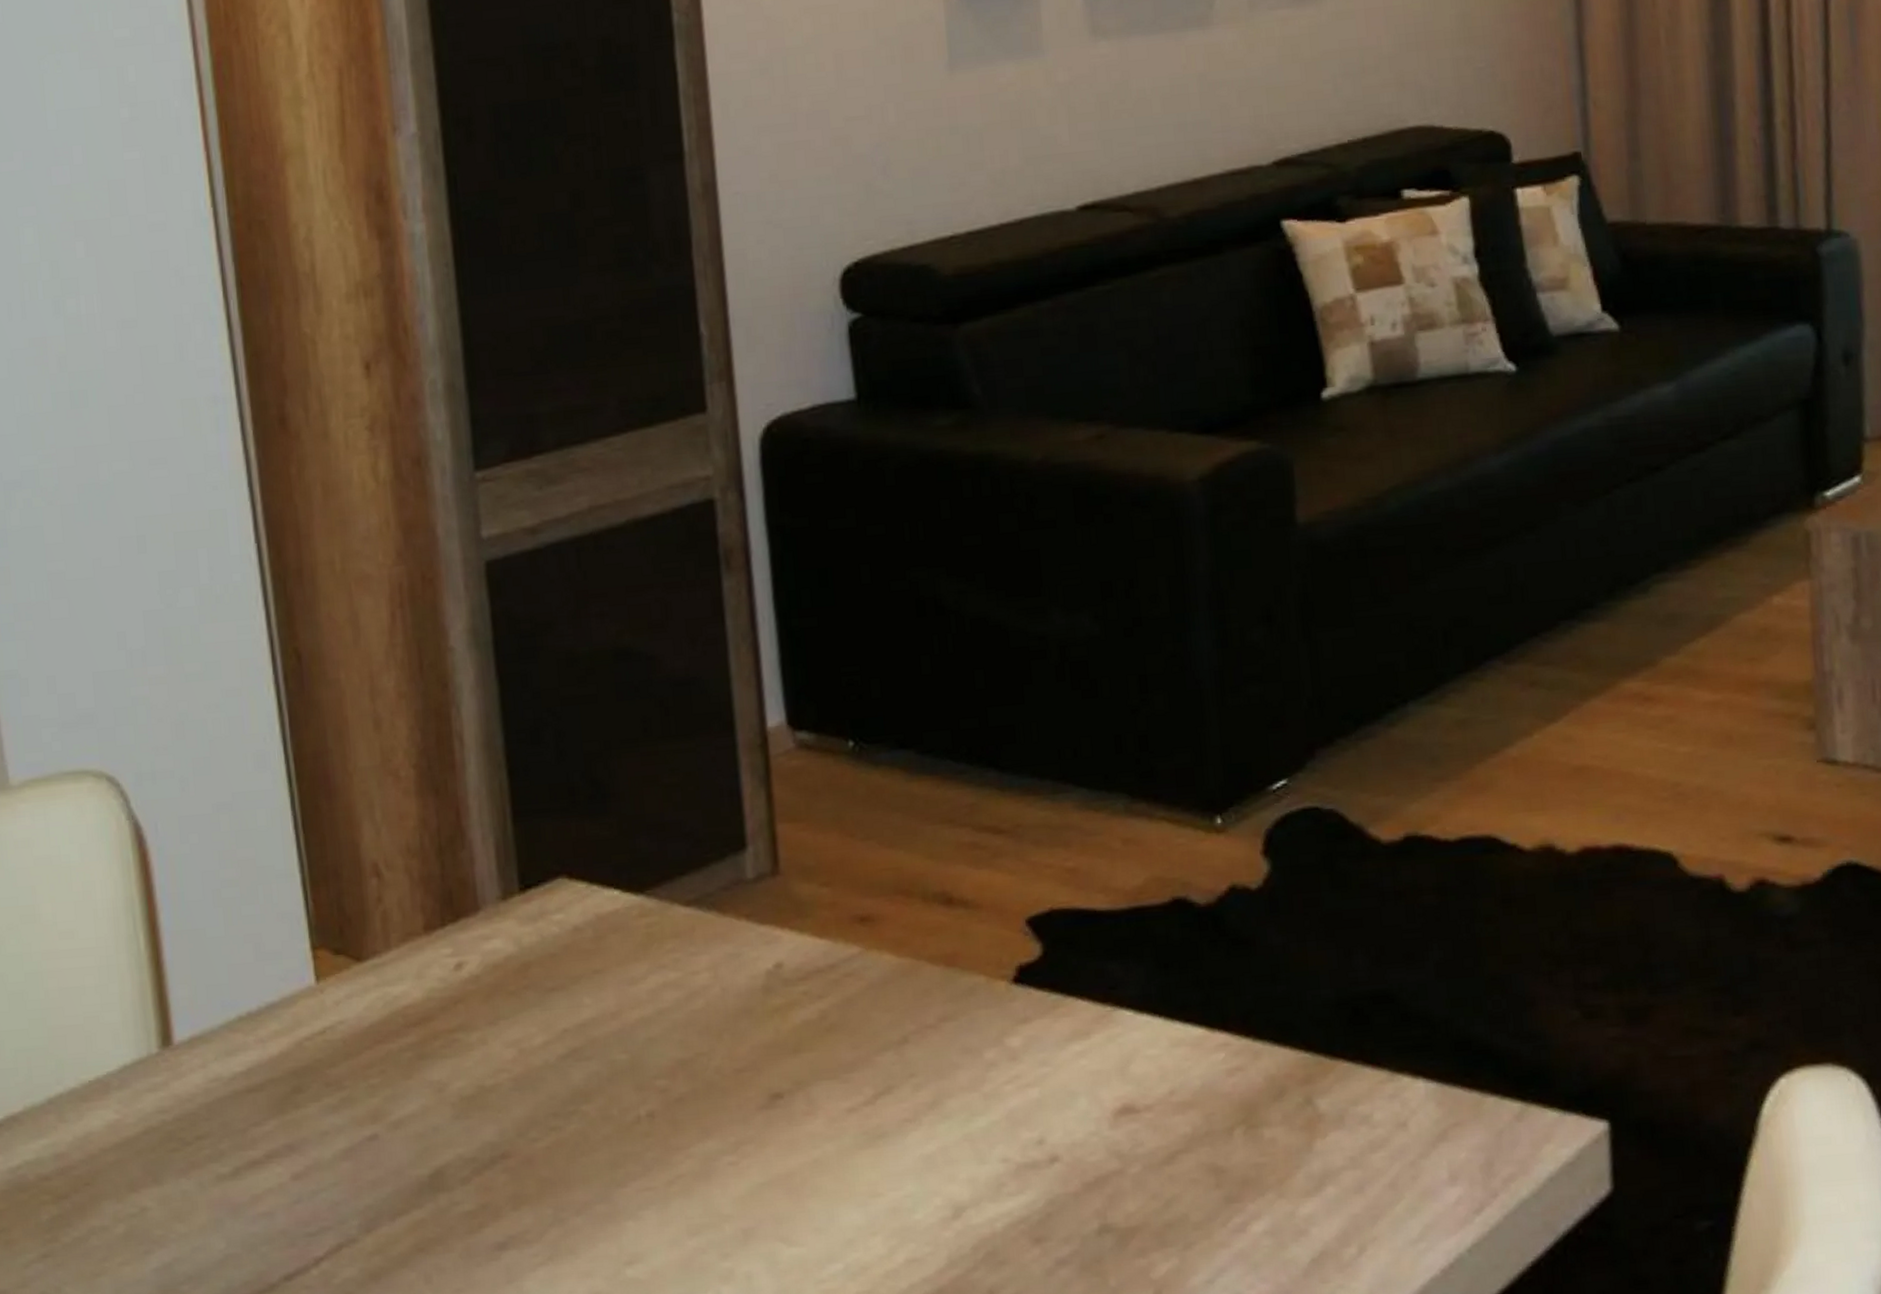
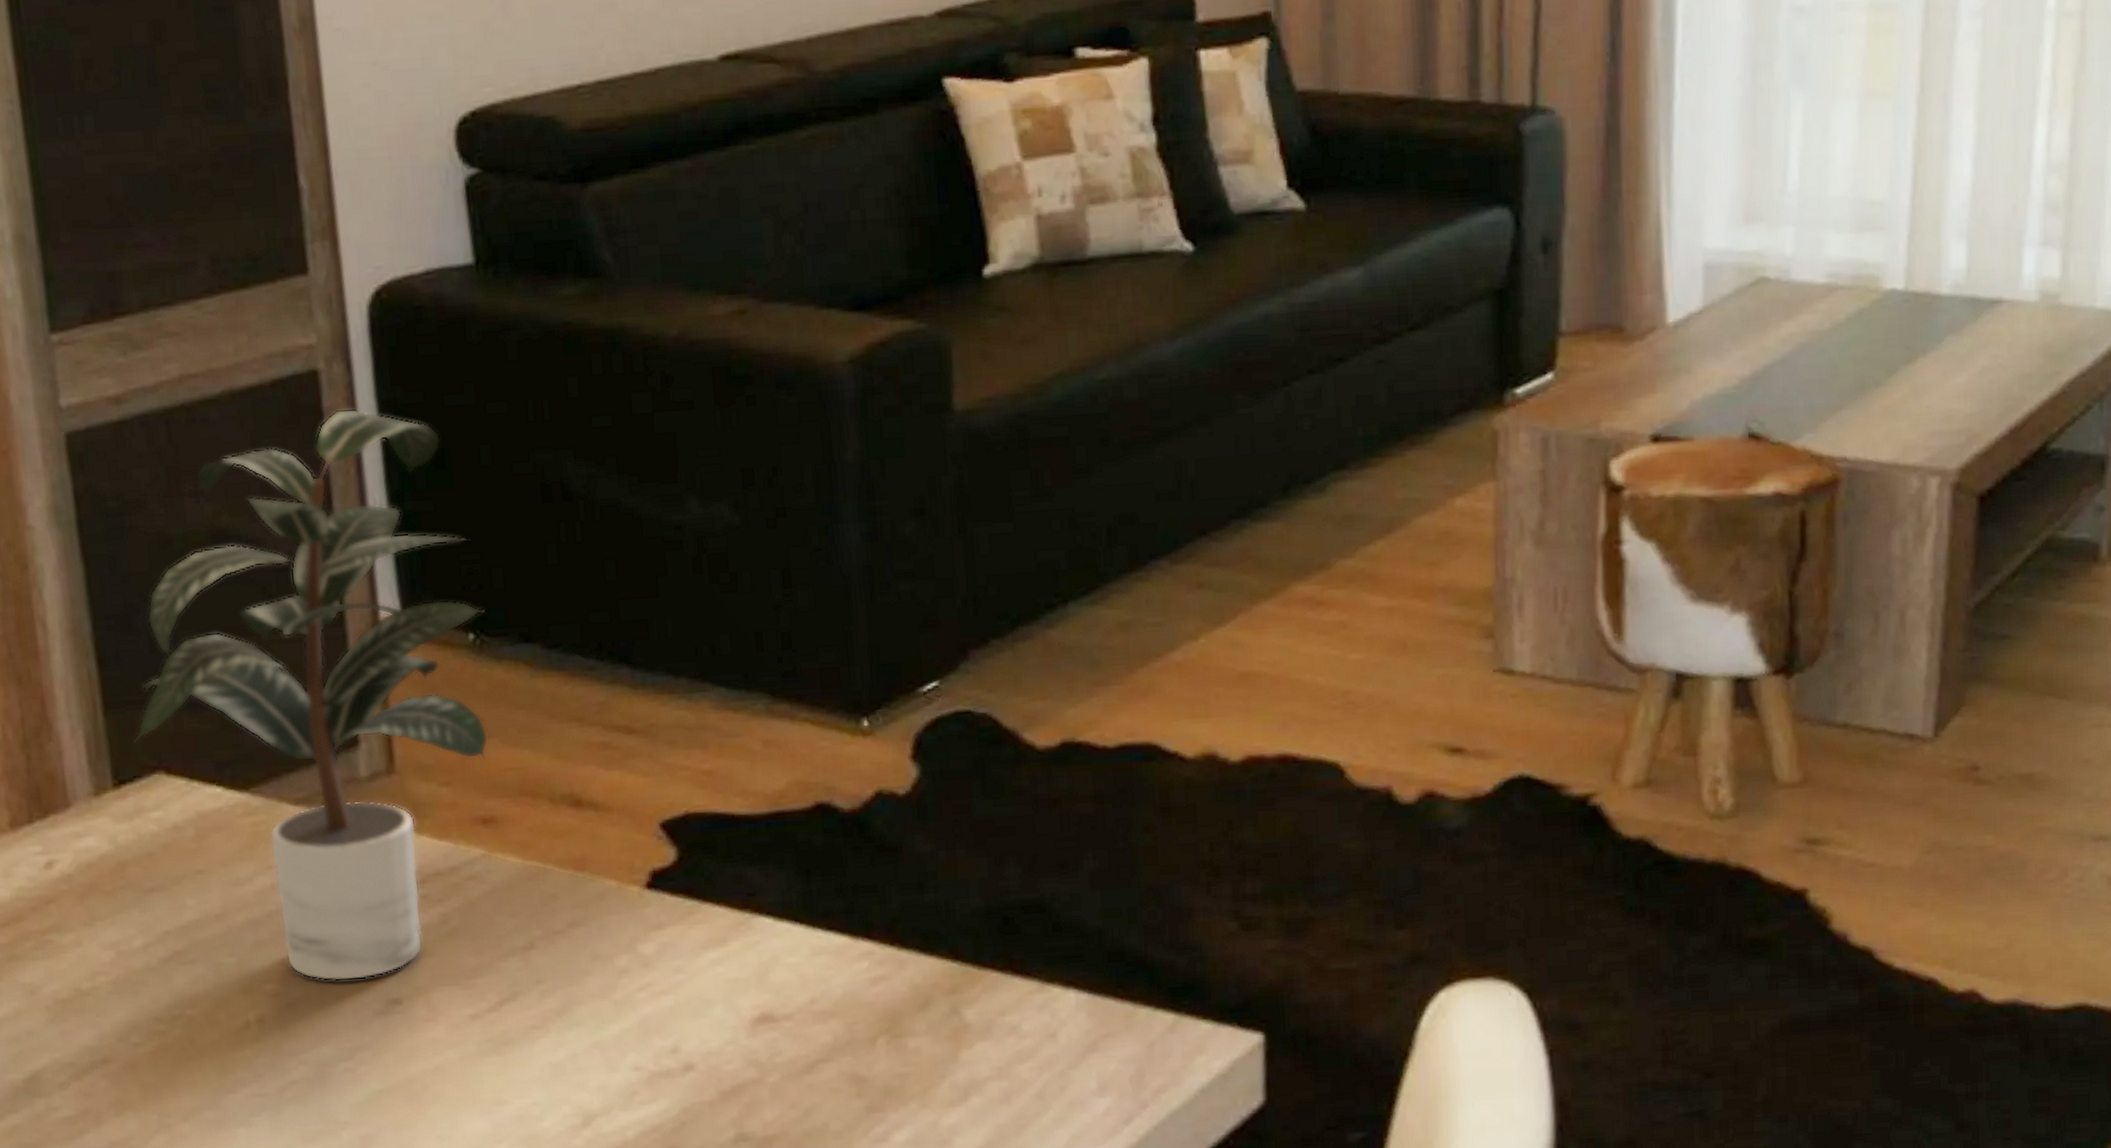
potted plant: none [540,533,867,1077] -> present [134,408,489,982]

